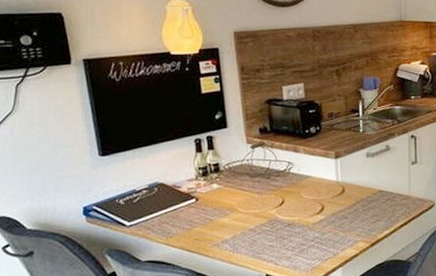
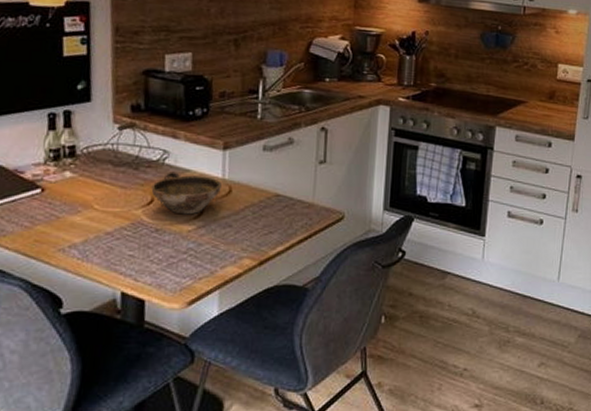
bowl: none [281,178,336,211] -> present [151,171,221,215]

